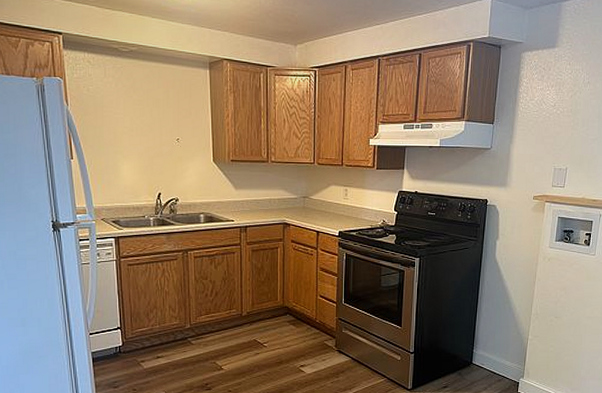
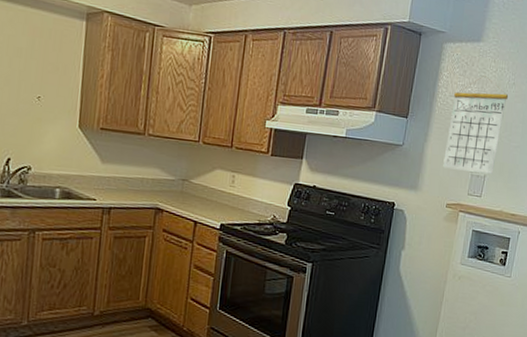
calendar: none [528,78,584,166] -> present [443,75,509,174]

